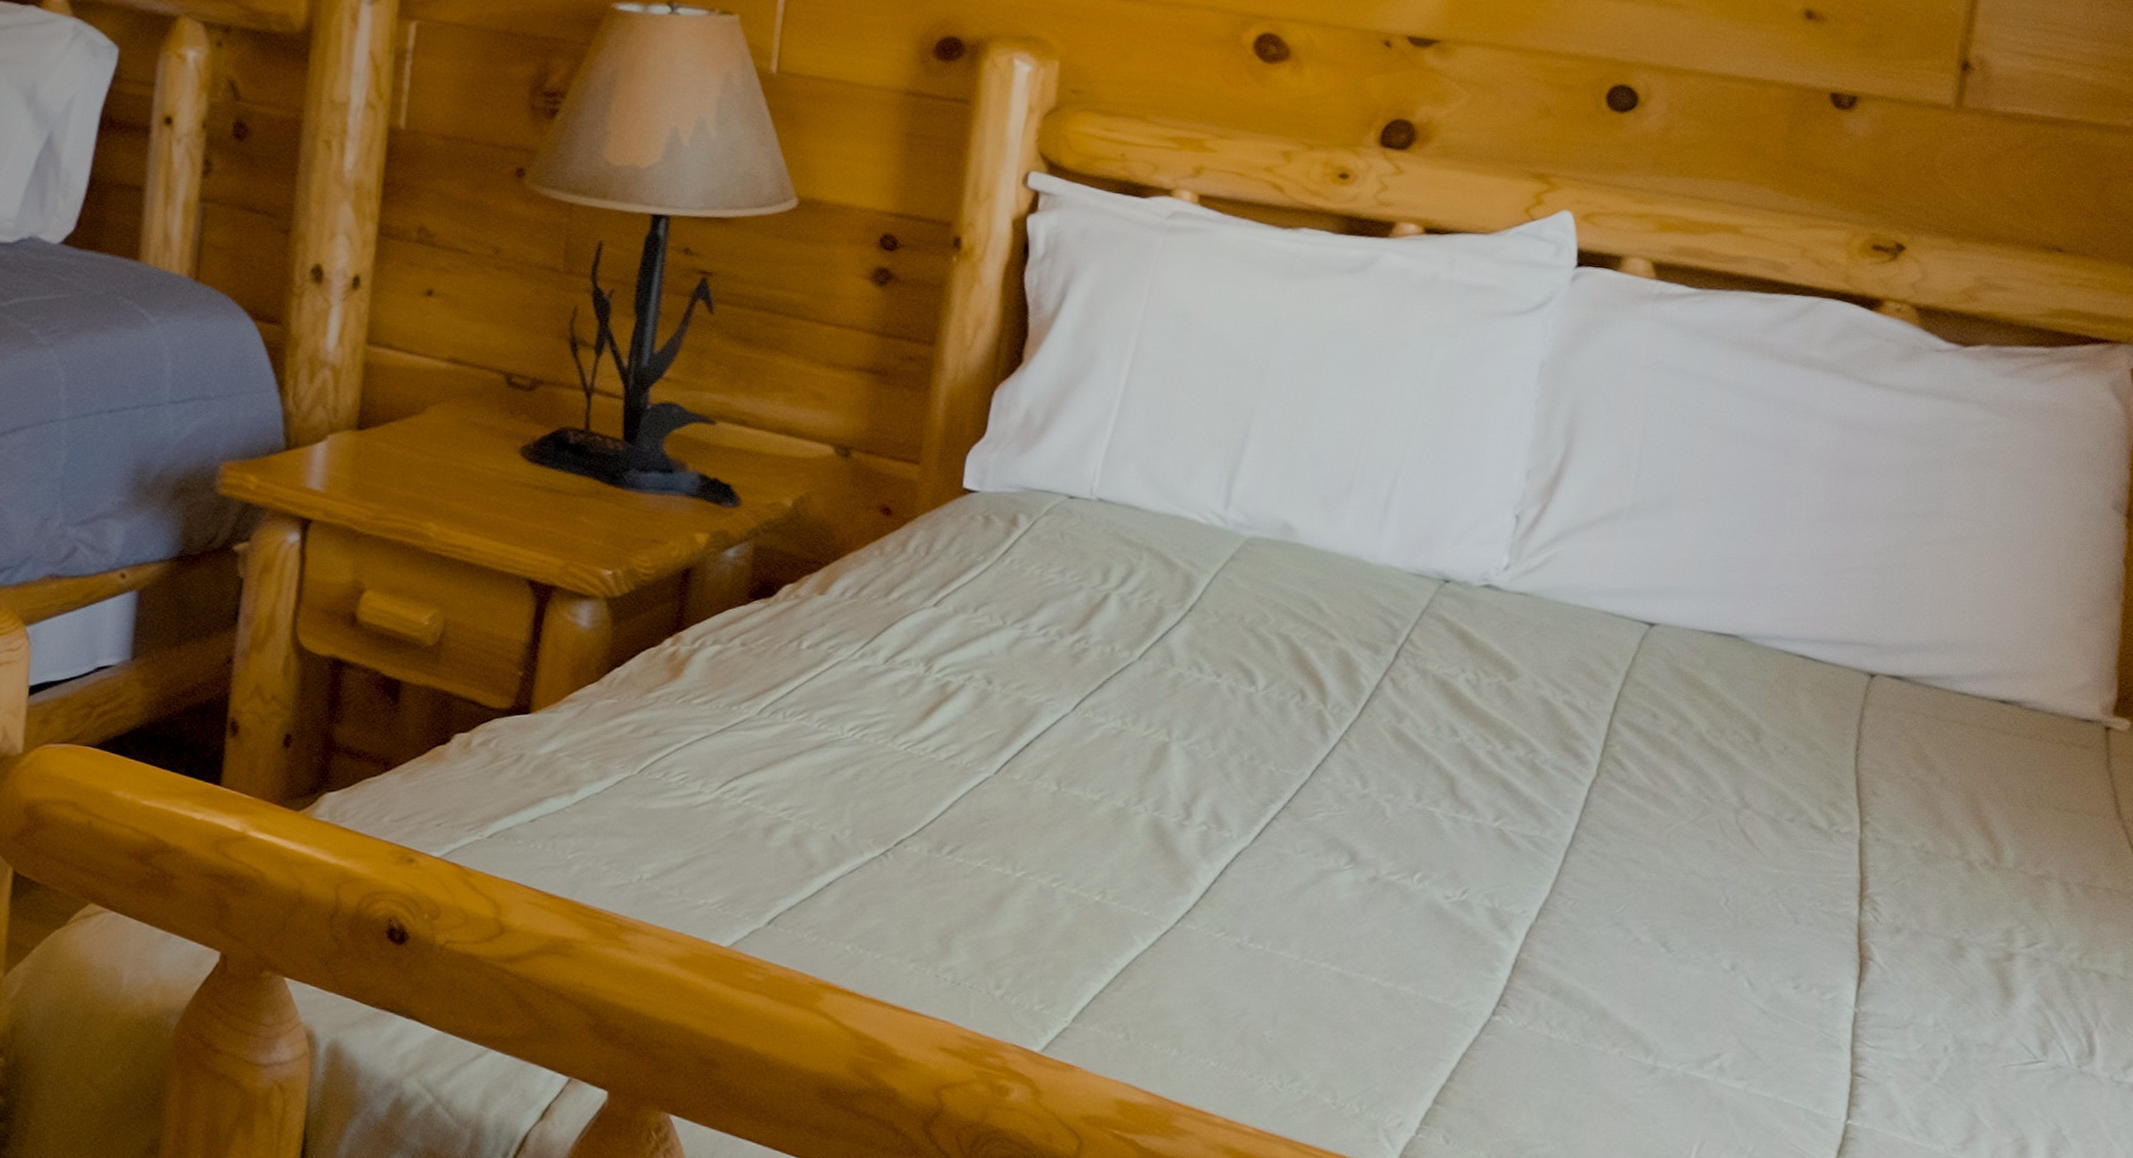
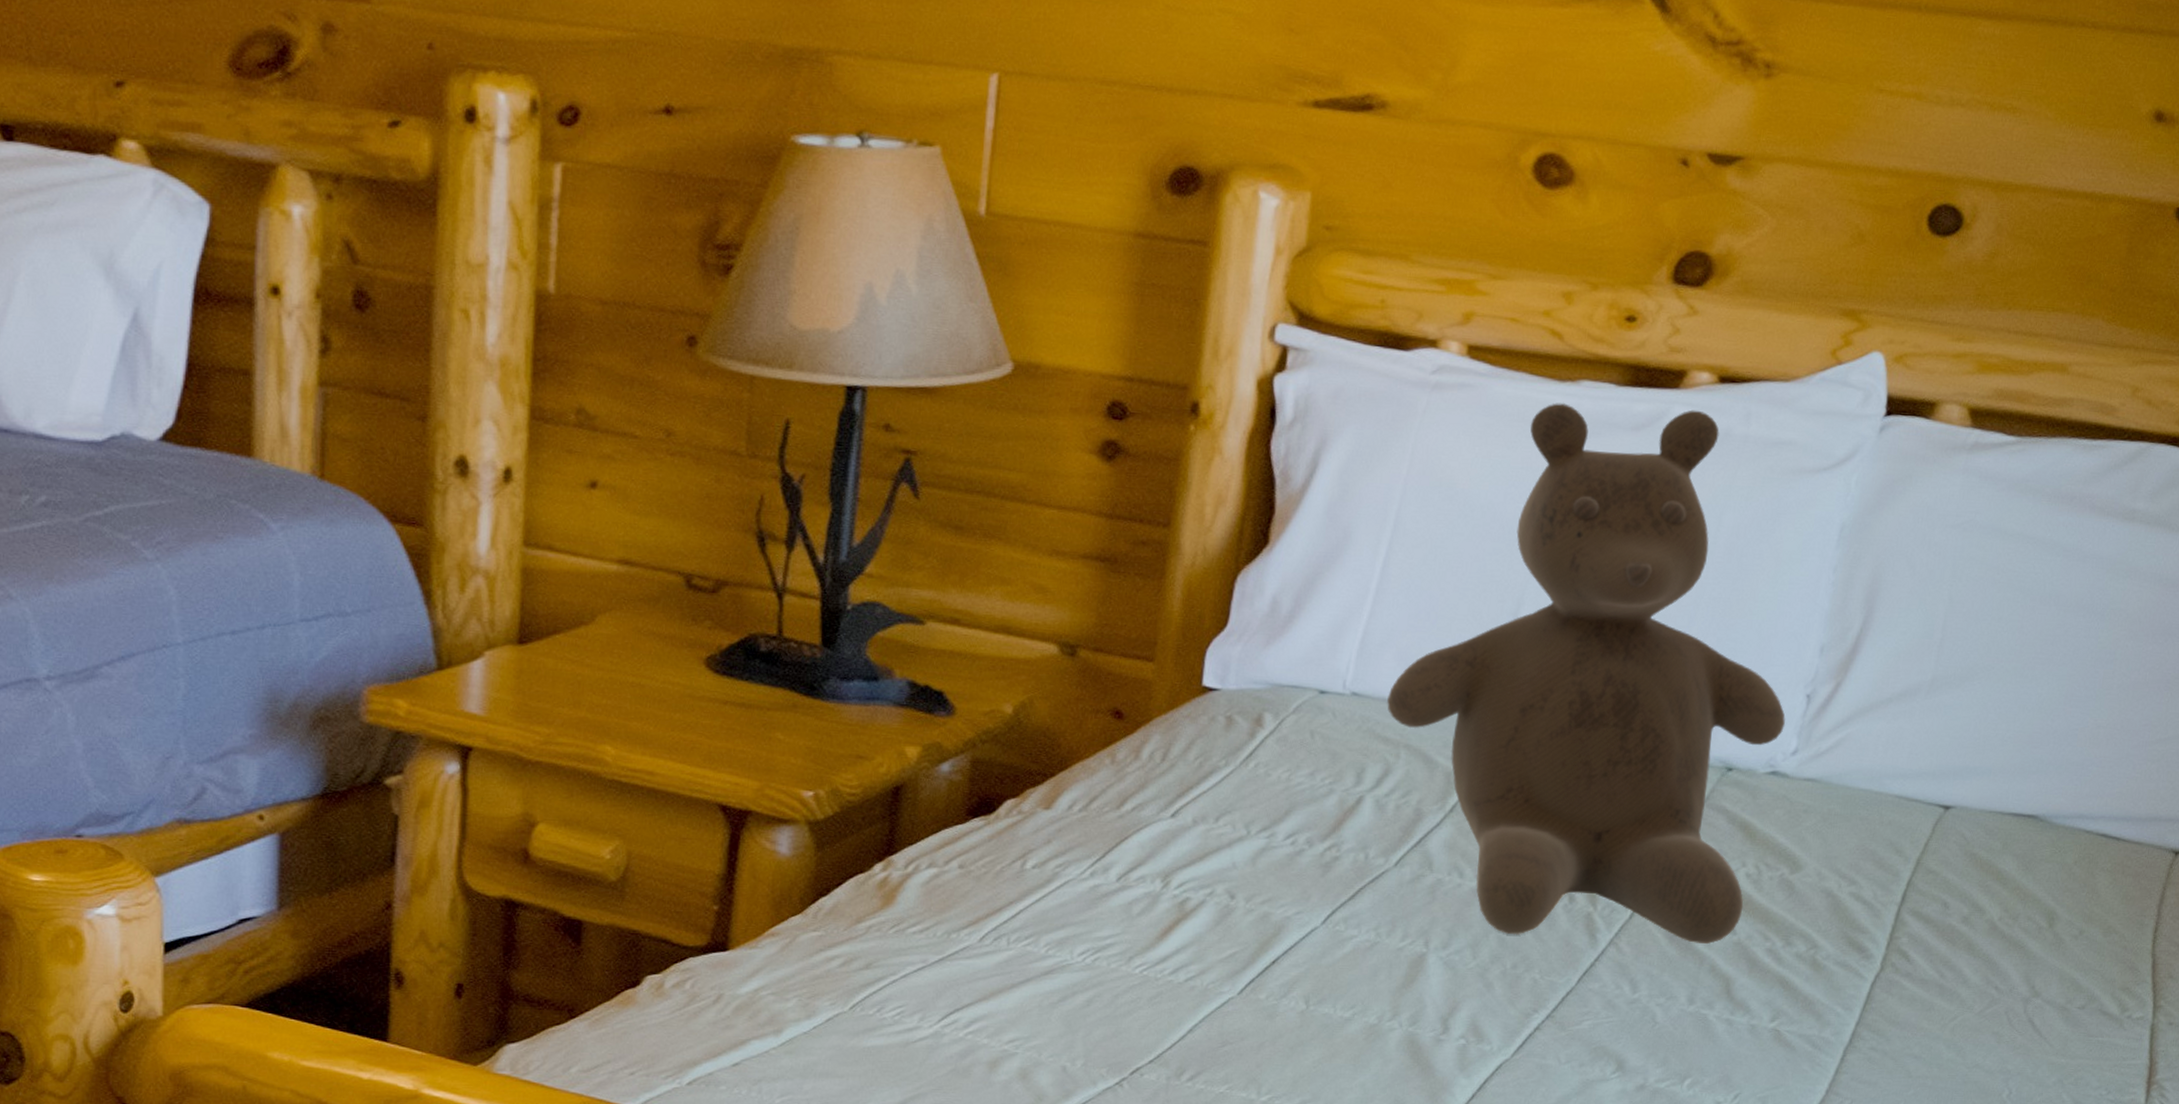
teddy bear: none [1130,247,1497,745] -> present [1387,403,1786,945]

